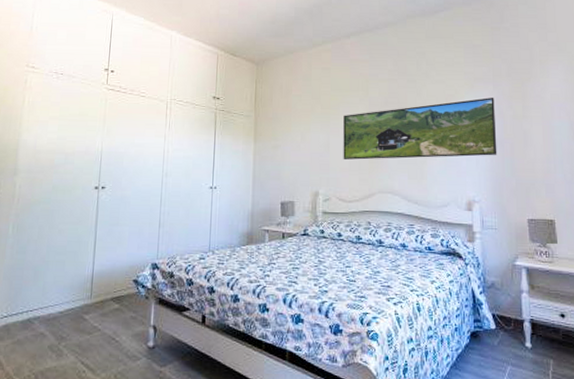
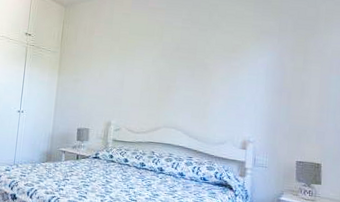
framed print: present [343,97,497,160] -> none [135,49,278,103]

